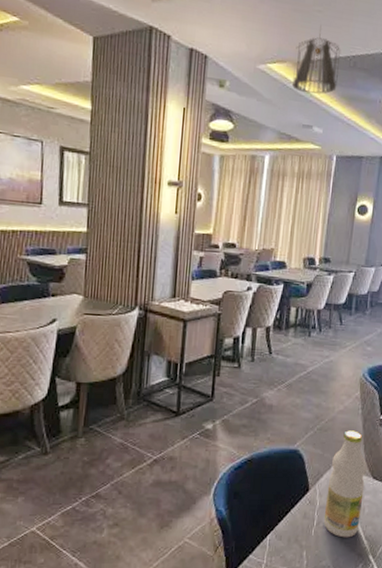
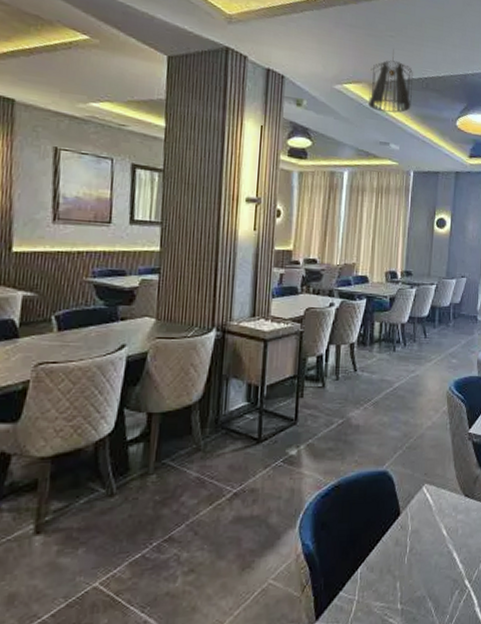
bottle: present [323,430,367,538] -> none [416,447,457,564]

